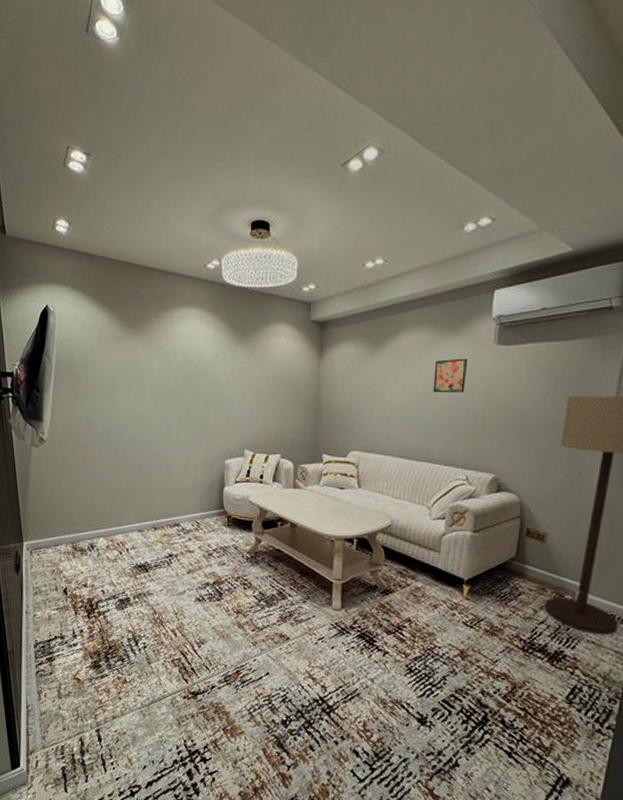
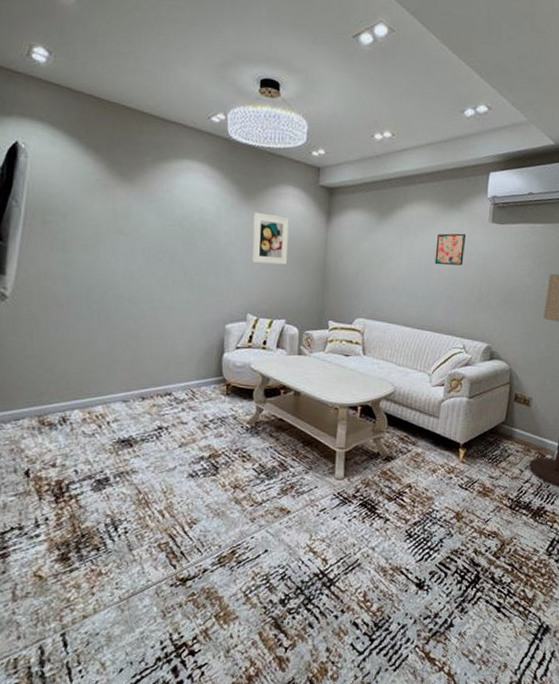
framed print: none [247,352,282,401] -> present [252,212,289,265]

